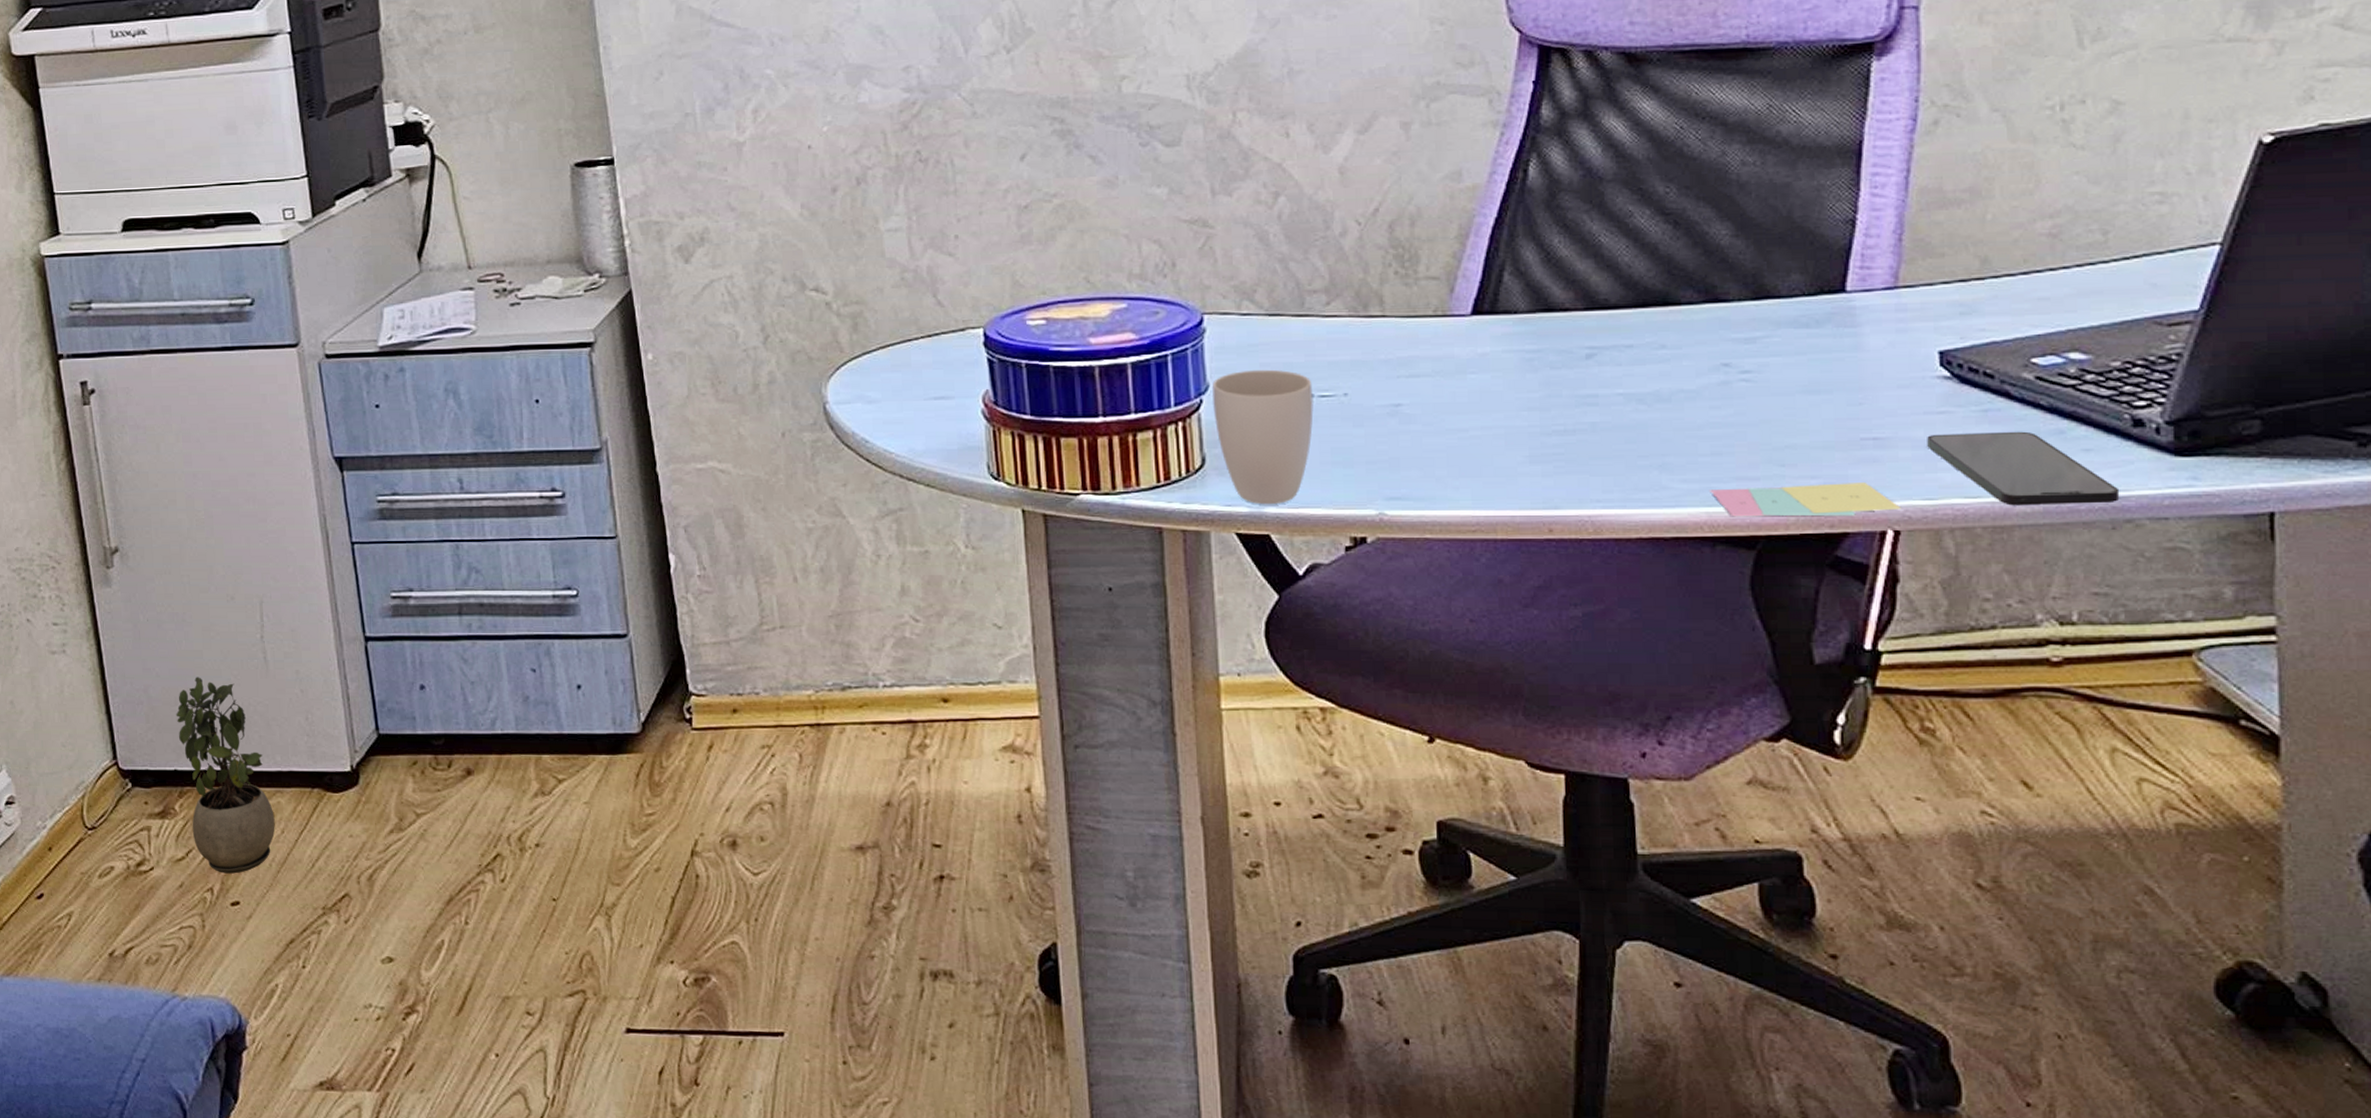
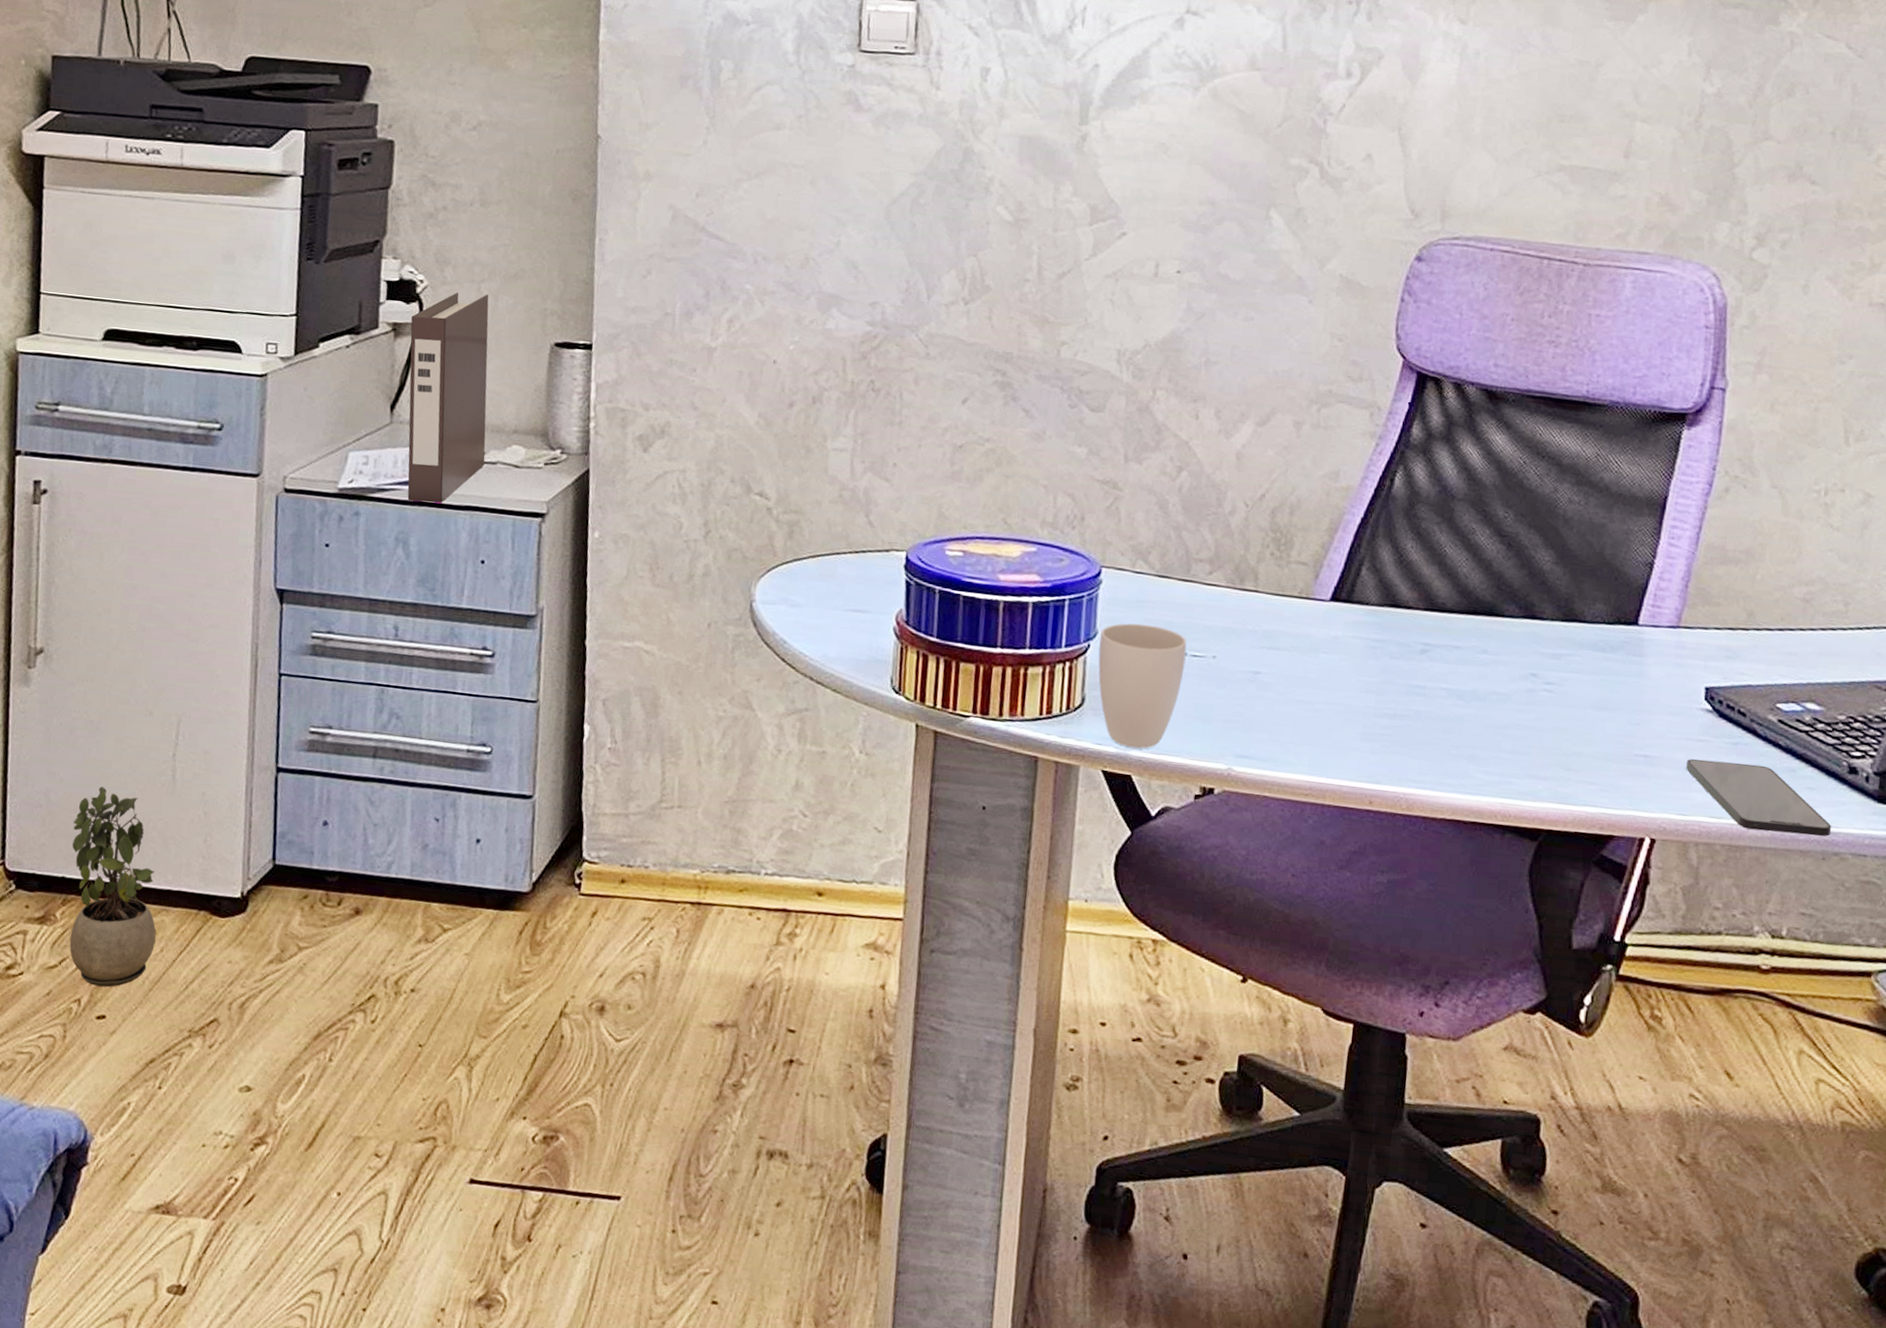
binder: none [423,123,523,350] -> present [407,292,489,503]
sticky notes: present [1708,483,1902,517] -> none [1505,783,1659,822]

